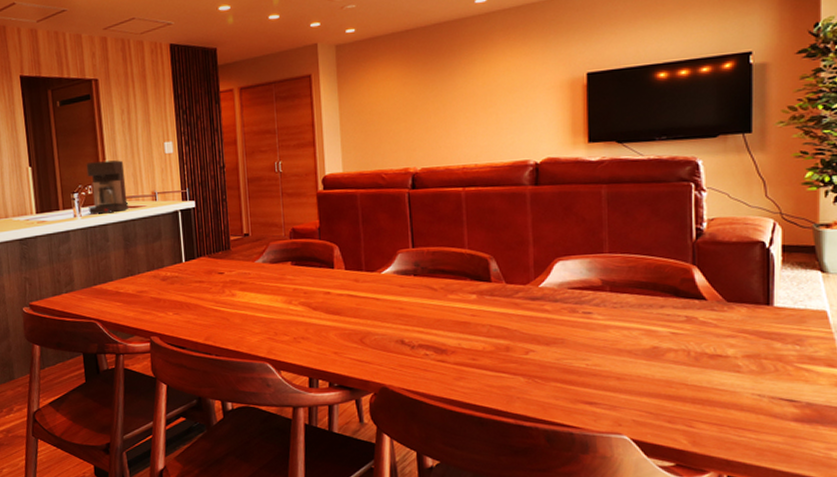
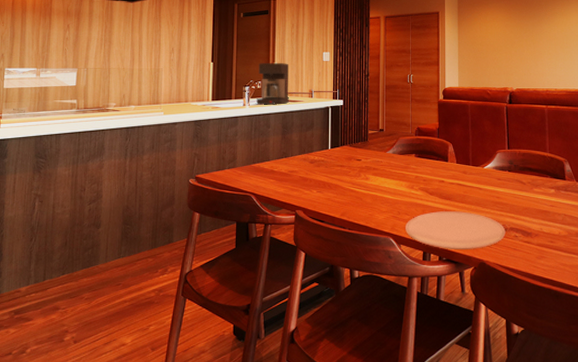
plate: none [285,328,413,375] -> present [406,211,506,250]

